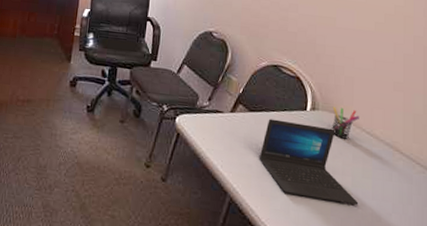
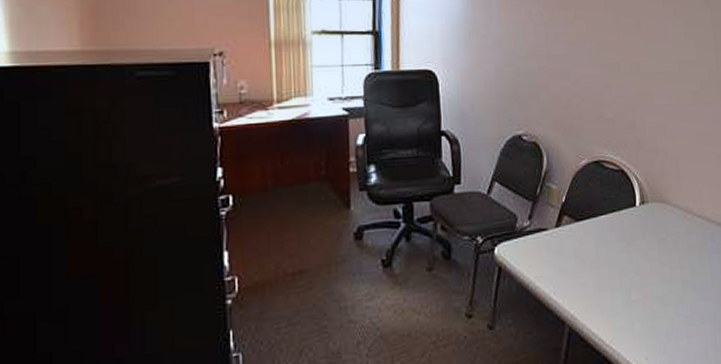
laptop: present [259,119,359,205] -> none [593,220,700,305]
pen holder: present [332,106,359,139] -> none [661,194,689,229]

